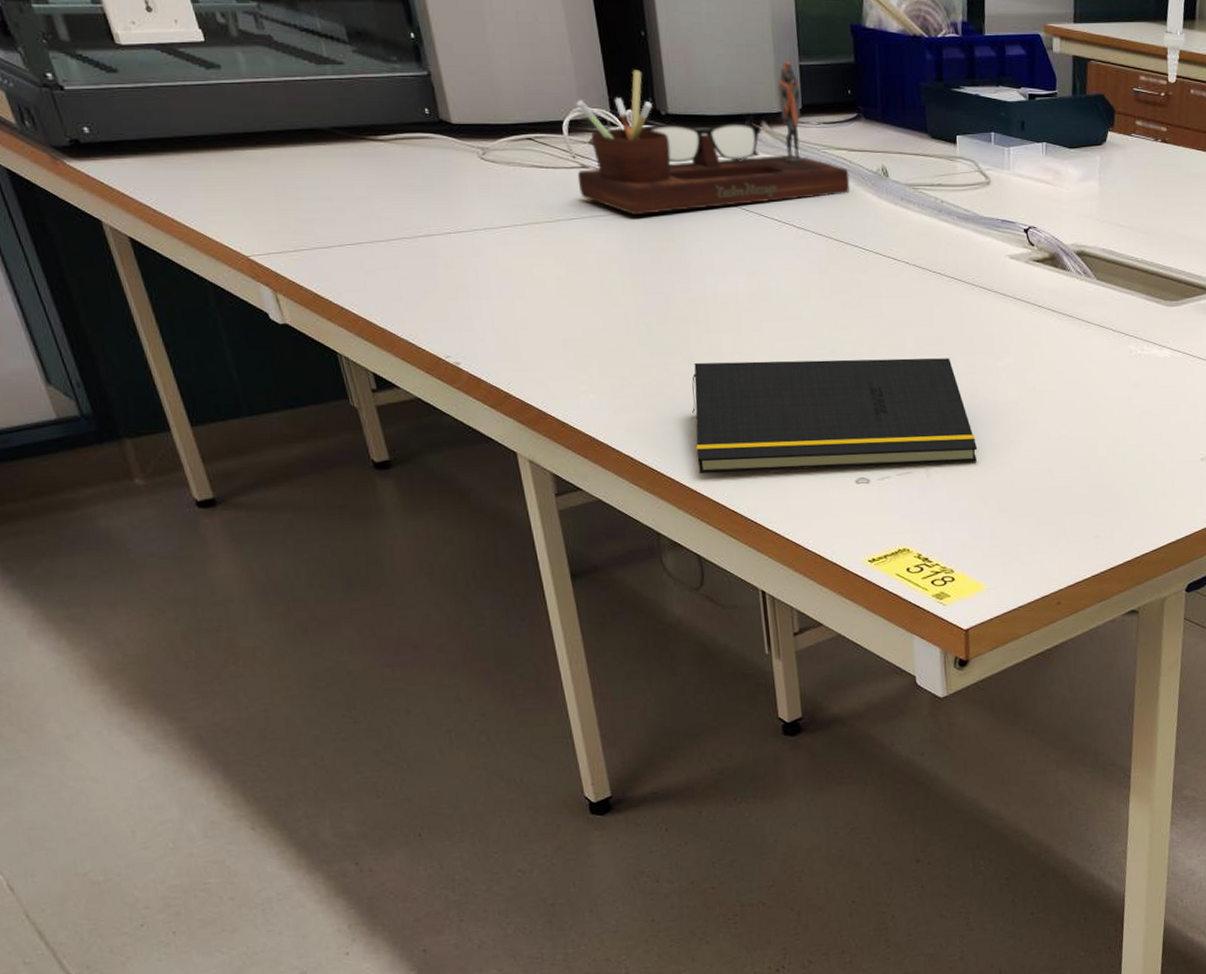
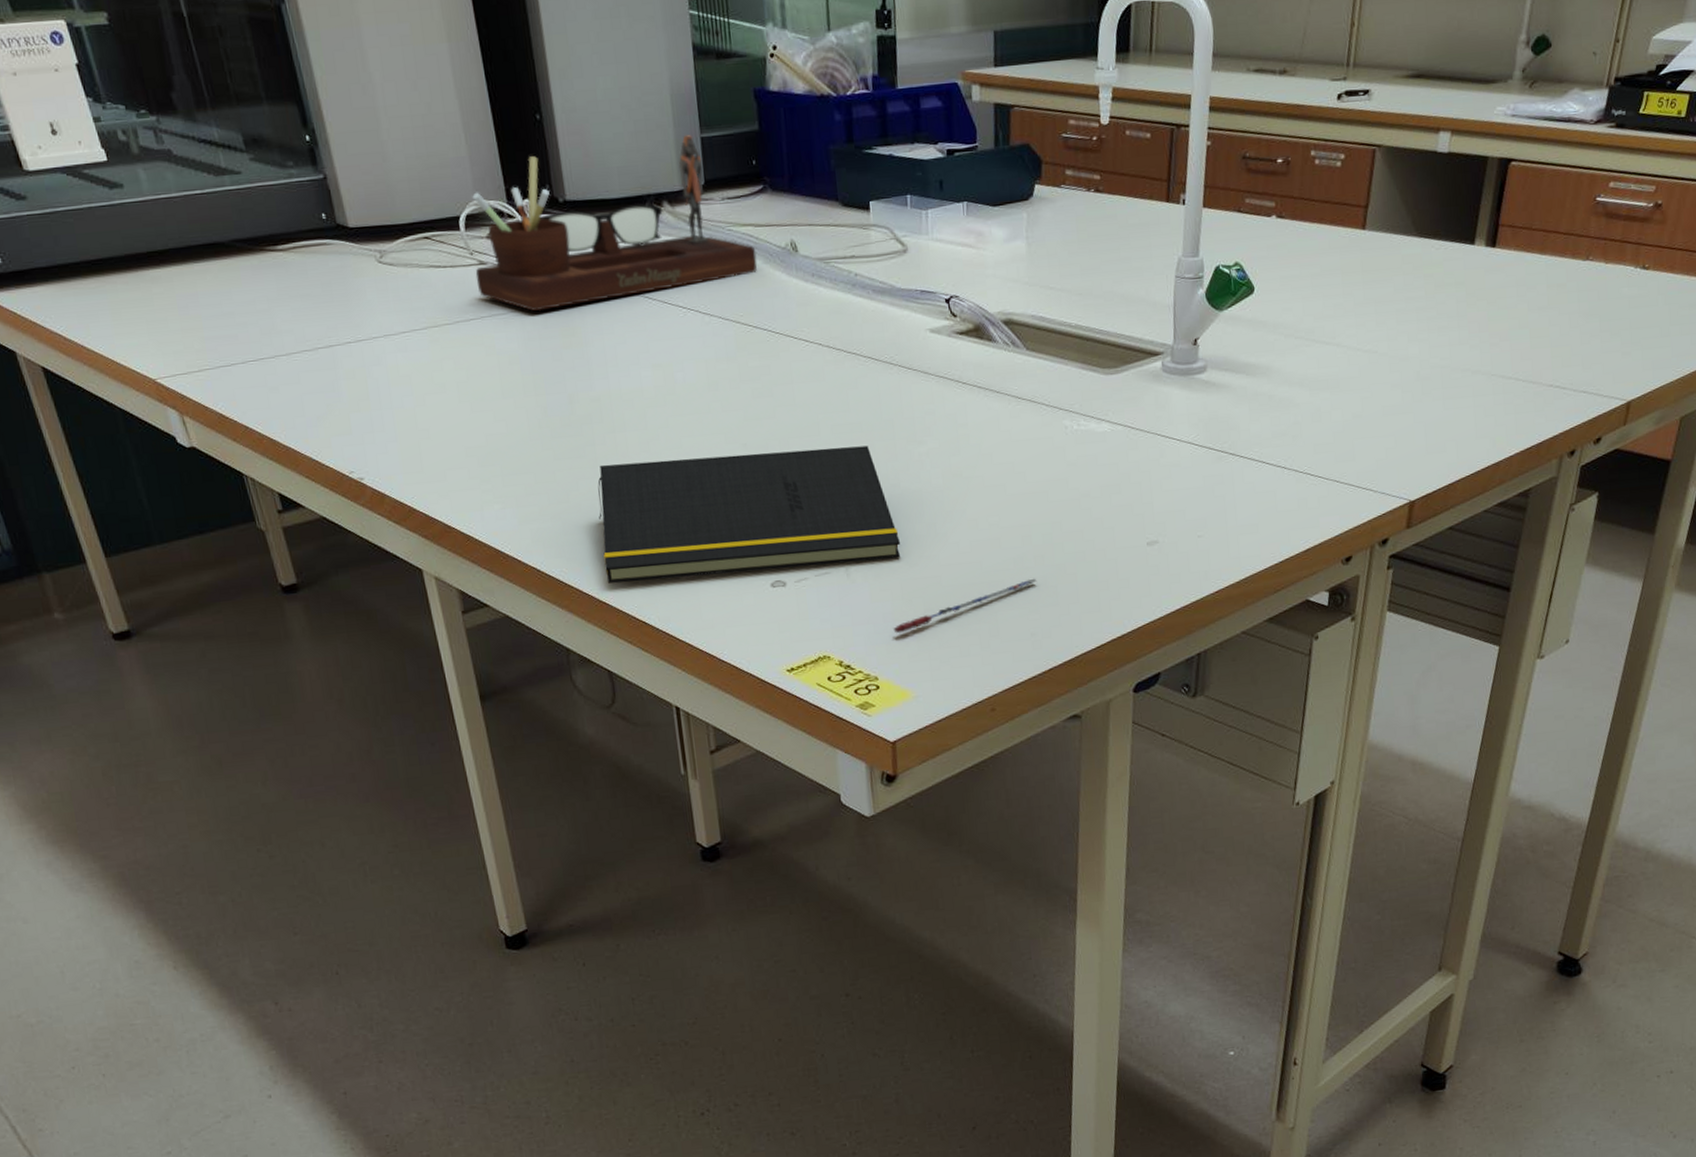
pen: none [969,485,1102,531] -> present [893,578,1037,634]

